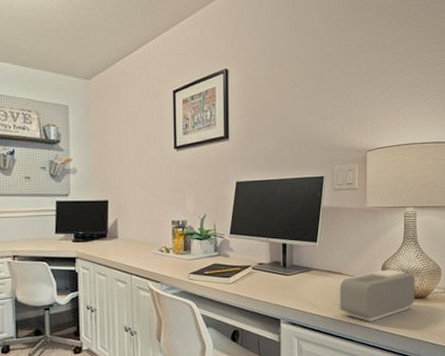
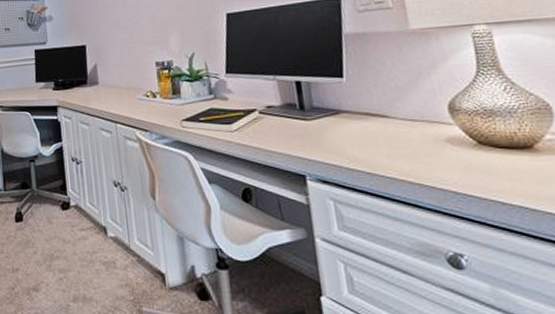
alarm clock: present [337,269,416,322] -> none [382,109,514,182]

